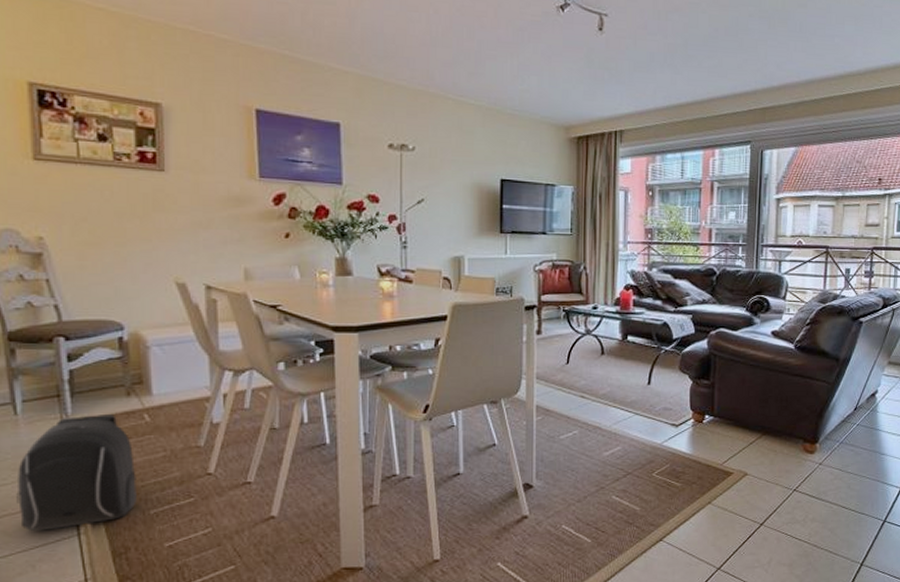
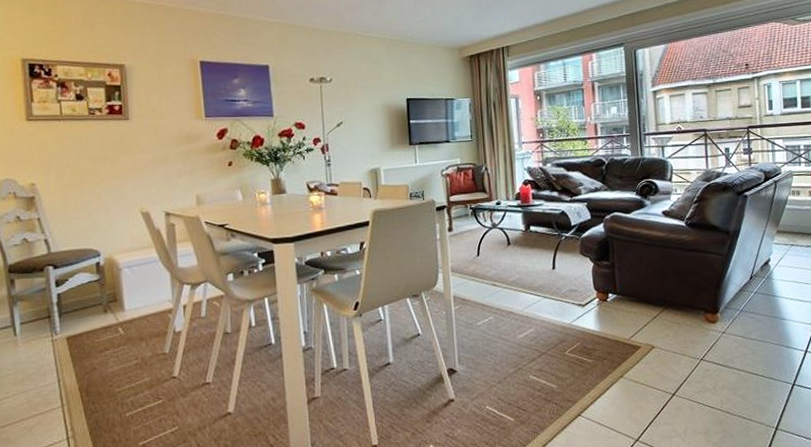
backpack: present [16,415,138,531] -> none [17,330,116,438]

